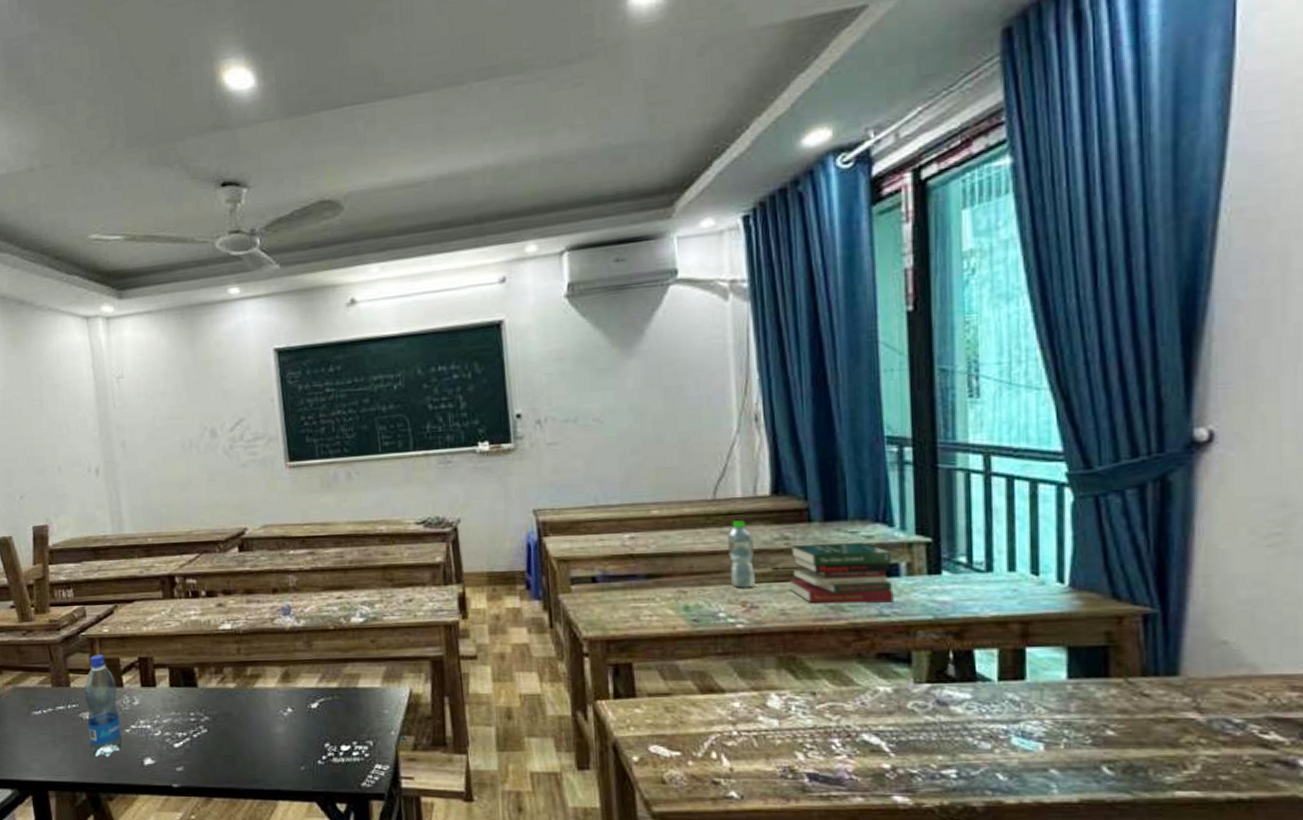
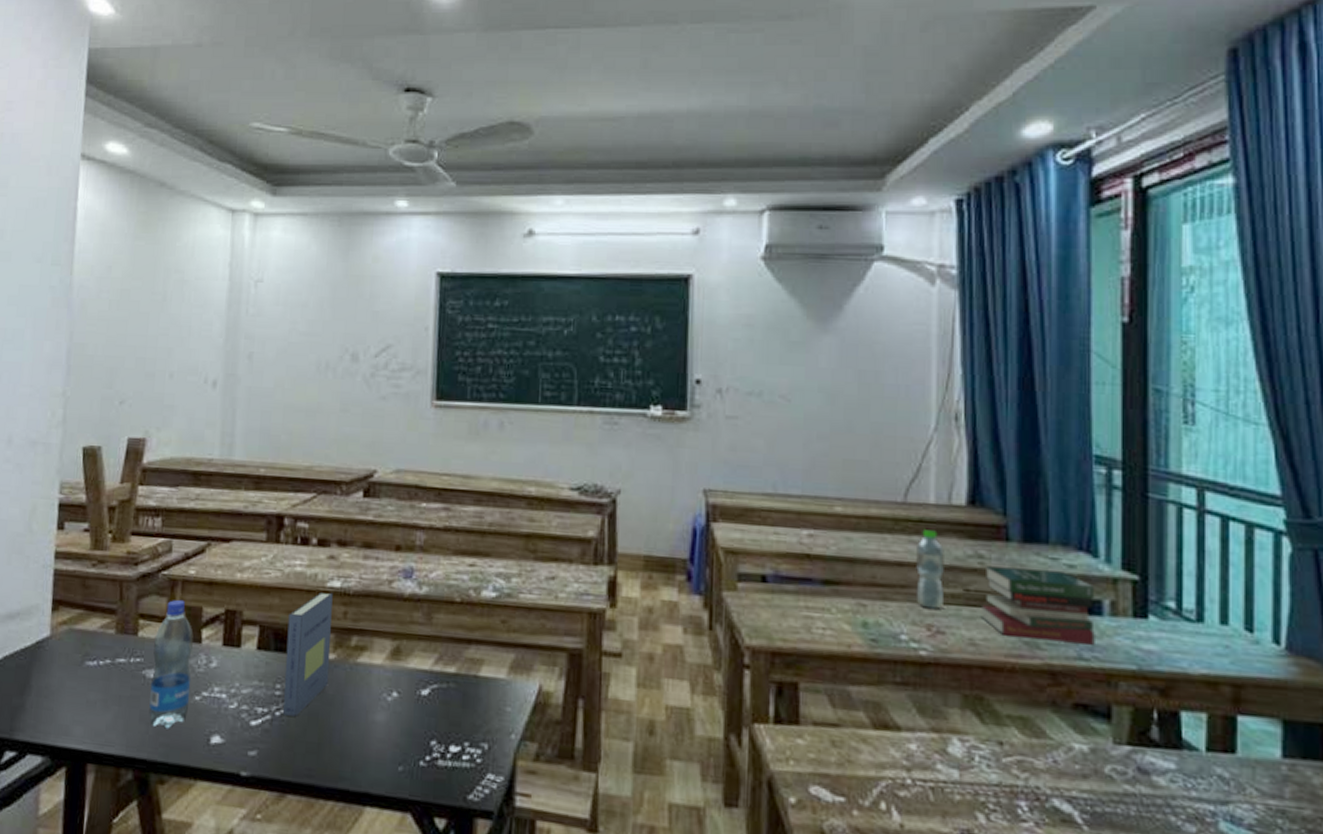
book: none [191,634,233,738] -> present [283,592,333,717]

